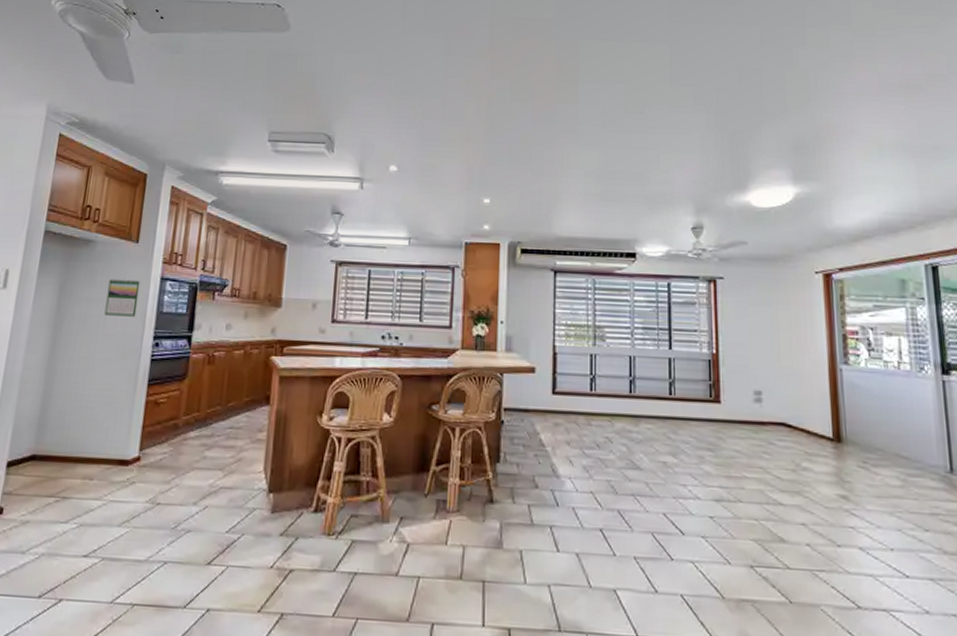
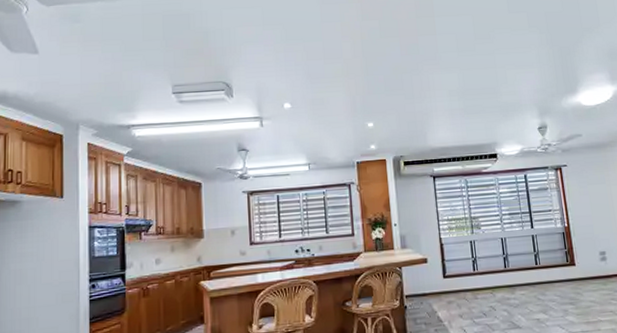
calendar: present [104,278,141,317] -> none [39,231,70,267]

